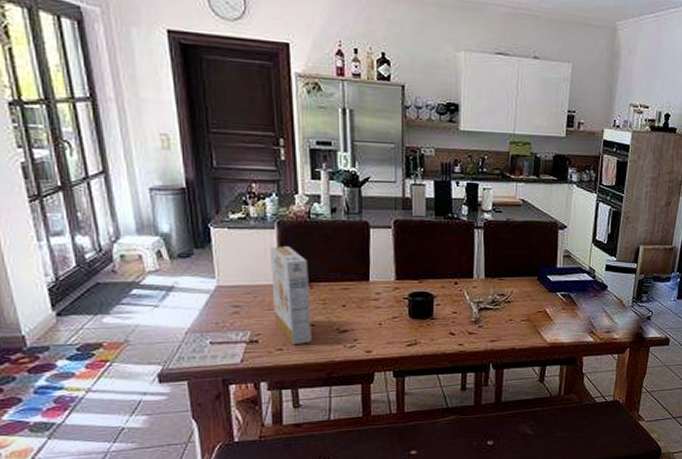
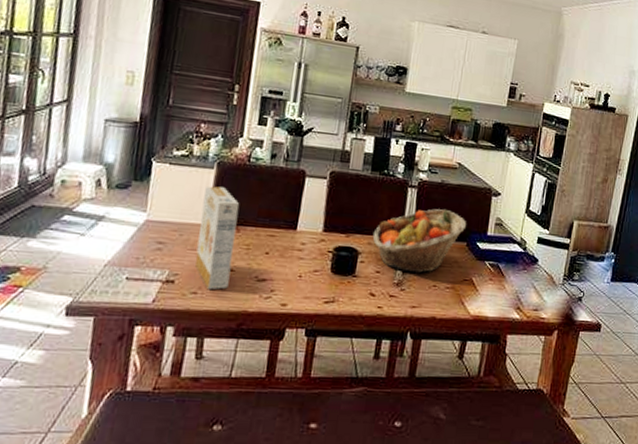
fruit basket: none [445,247,536,311] -> present [372,209,467,274]

